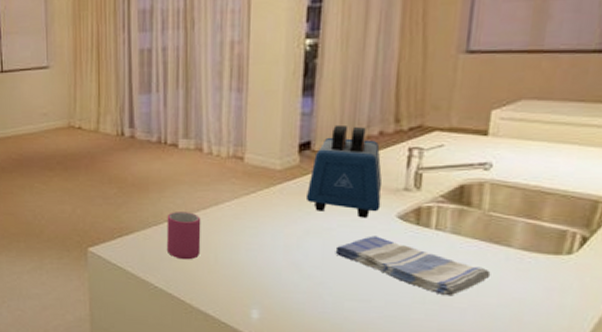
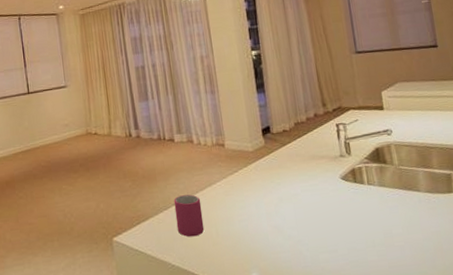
toaster: present [305,124,383,218] -> none [274,111,328,183]
dish towel: present [335,236,491,296] -> none [303,195,413,238]

